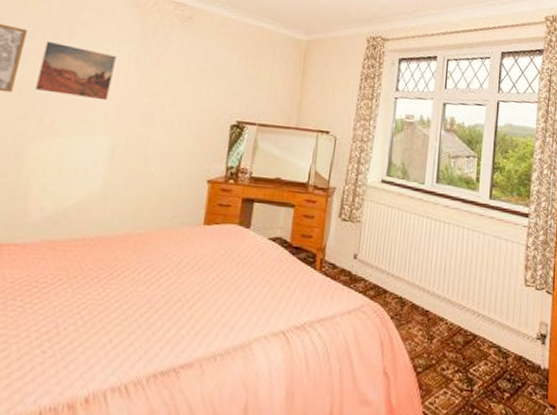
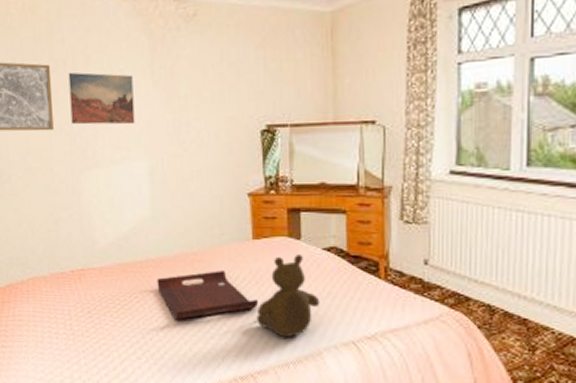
serving tray: none [88,254,198,307] -> present [157,270,259,320]
teddy bear: none [191,243,259,328] -> present [256,255,320,338]

